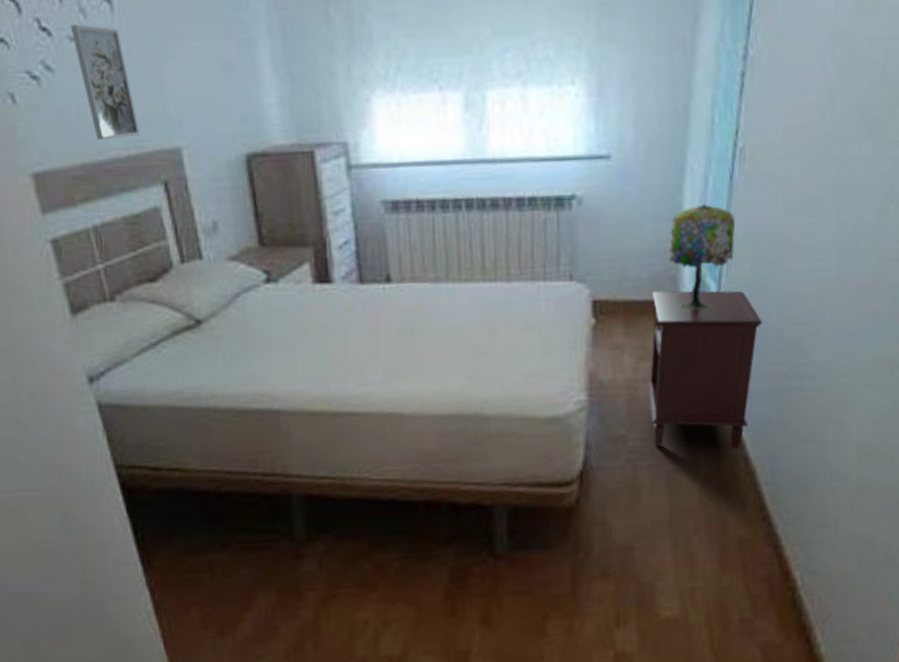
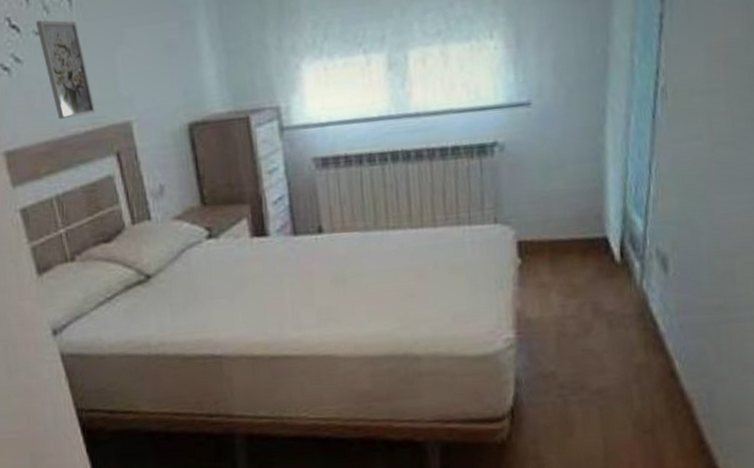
nightstand: present [647,290,763,449] -> none [575,225,693,382]
table lamp: present [669,204,736,310] -> none [592,143,661,247]

